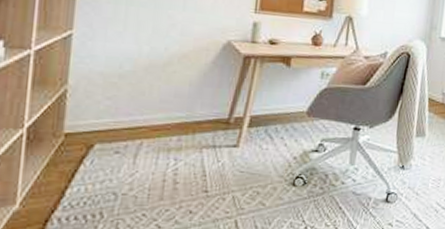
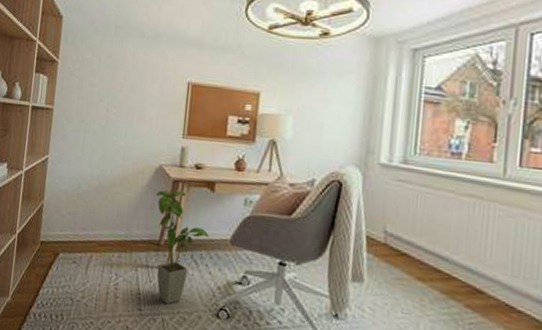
house plant: none [224,67,284,182] -> present [156,190,209,305]

